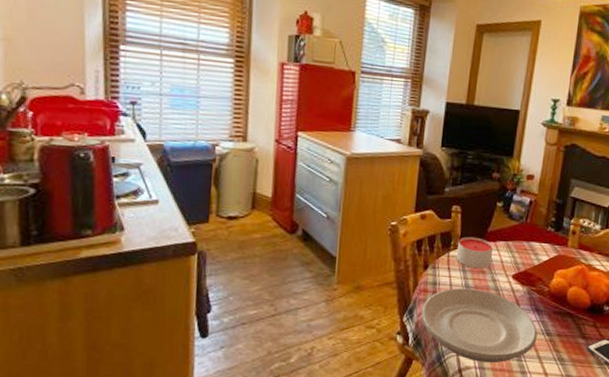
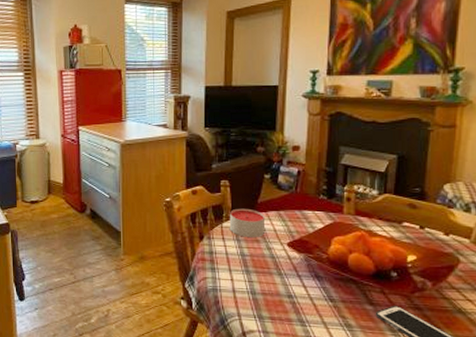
plate: present [421,287,538,363] -> none [201,256,320,328]

